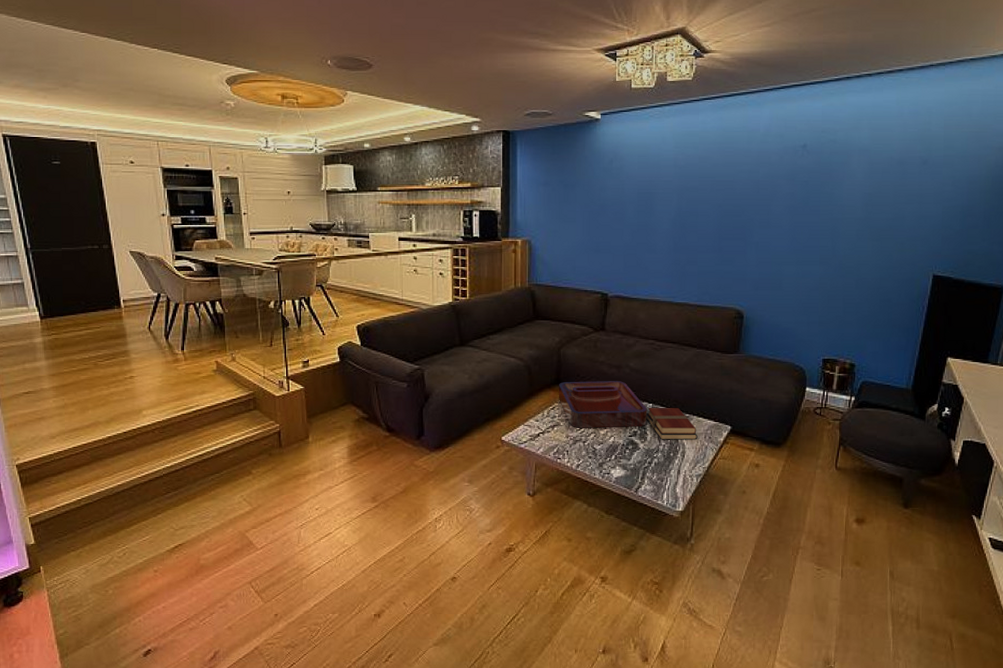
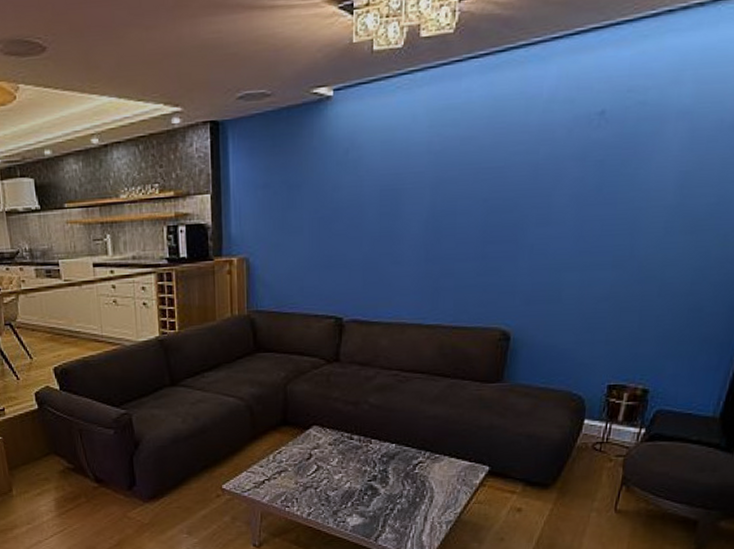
decorative tray: present [559,381,647,428] -> none [286,419,390,474]
books: present [646,408,698,440] -> none [388,448,449,484]

